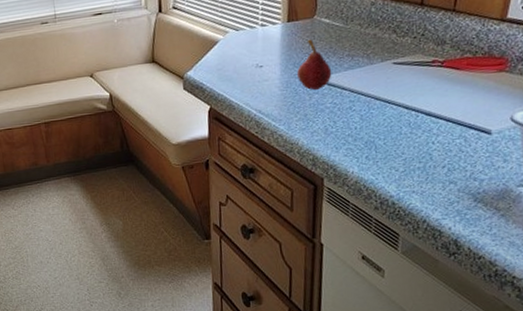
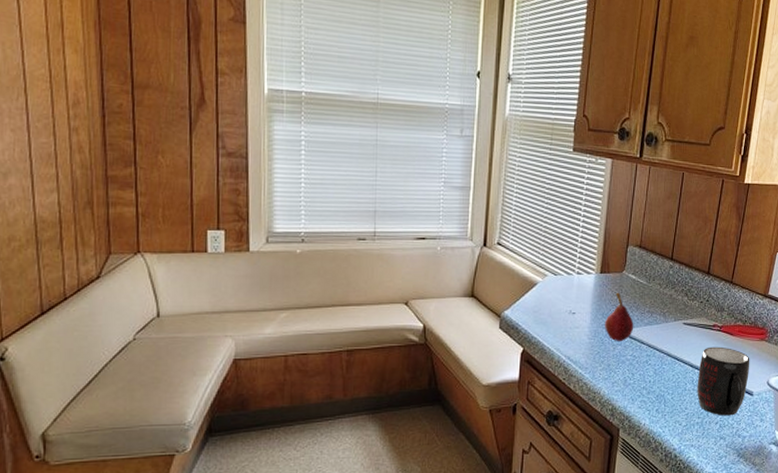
mug: none [415,83,486,159] -> present [697,346,750,416]

